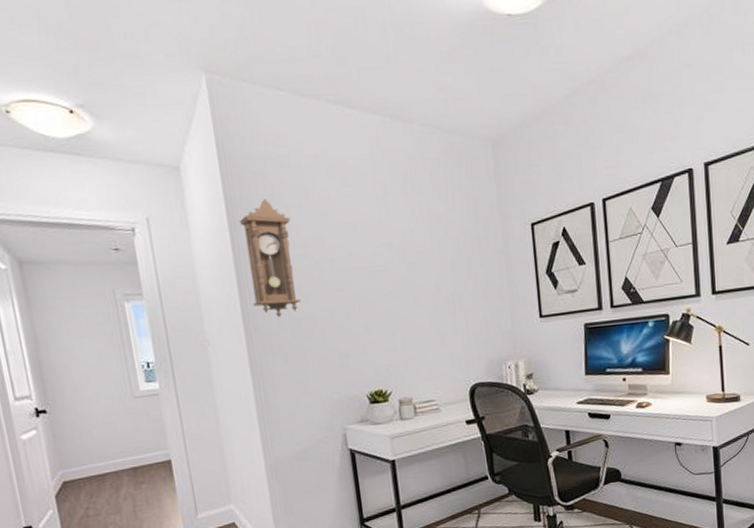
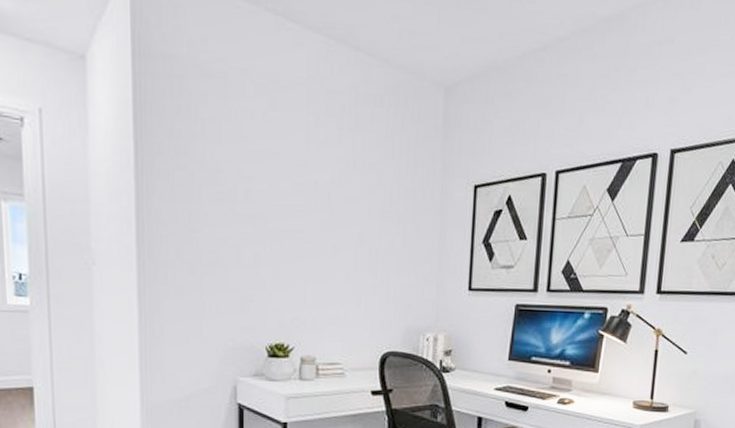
pendulum clock: present [239,198,300,317] -> none [146,108,206,245]

